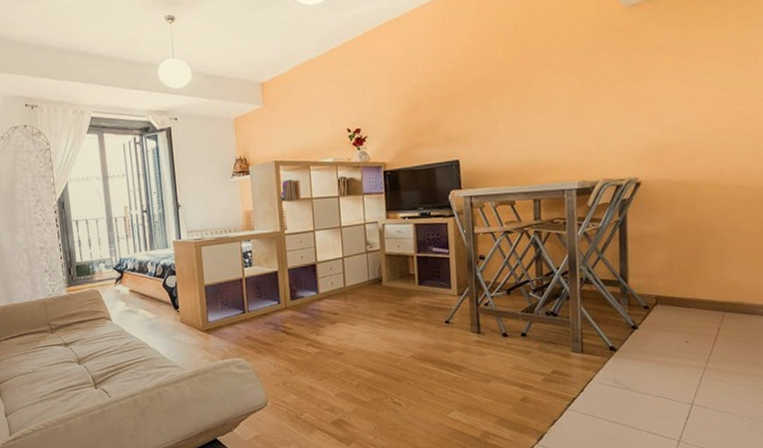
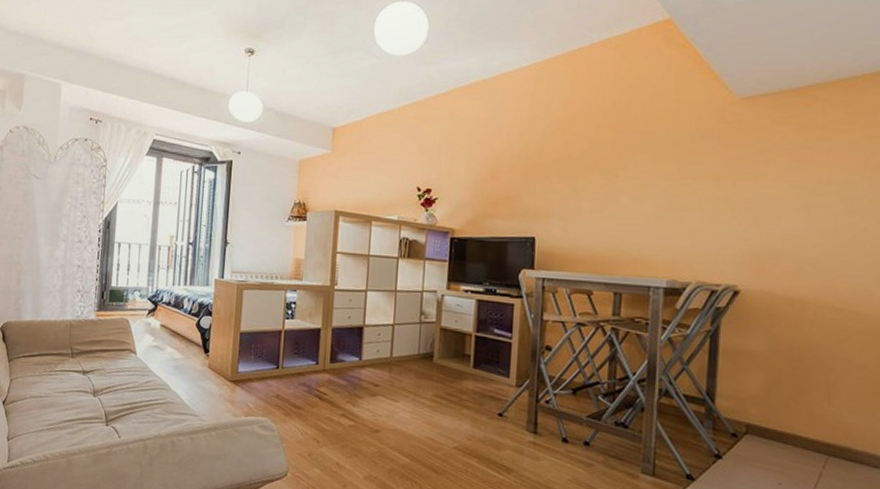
books: present [279,179,301,202] -> none [333,232,359,256]

